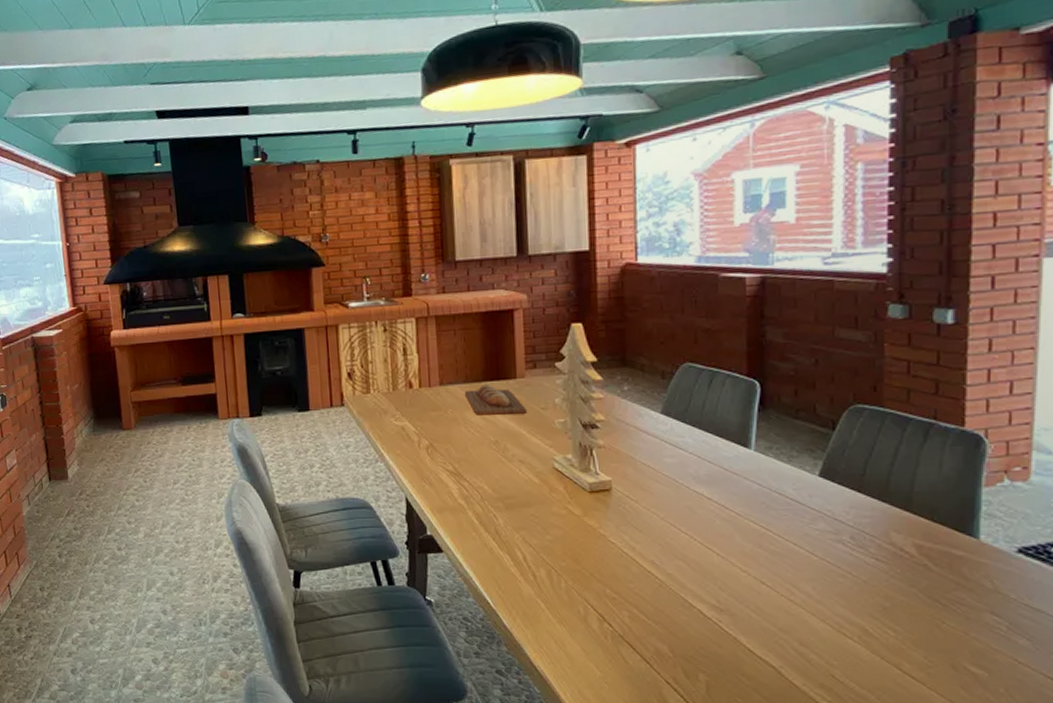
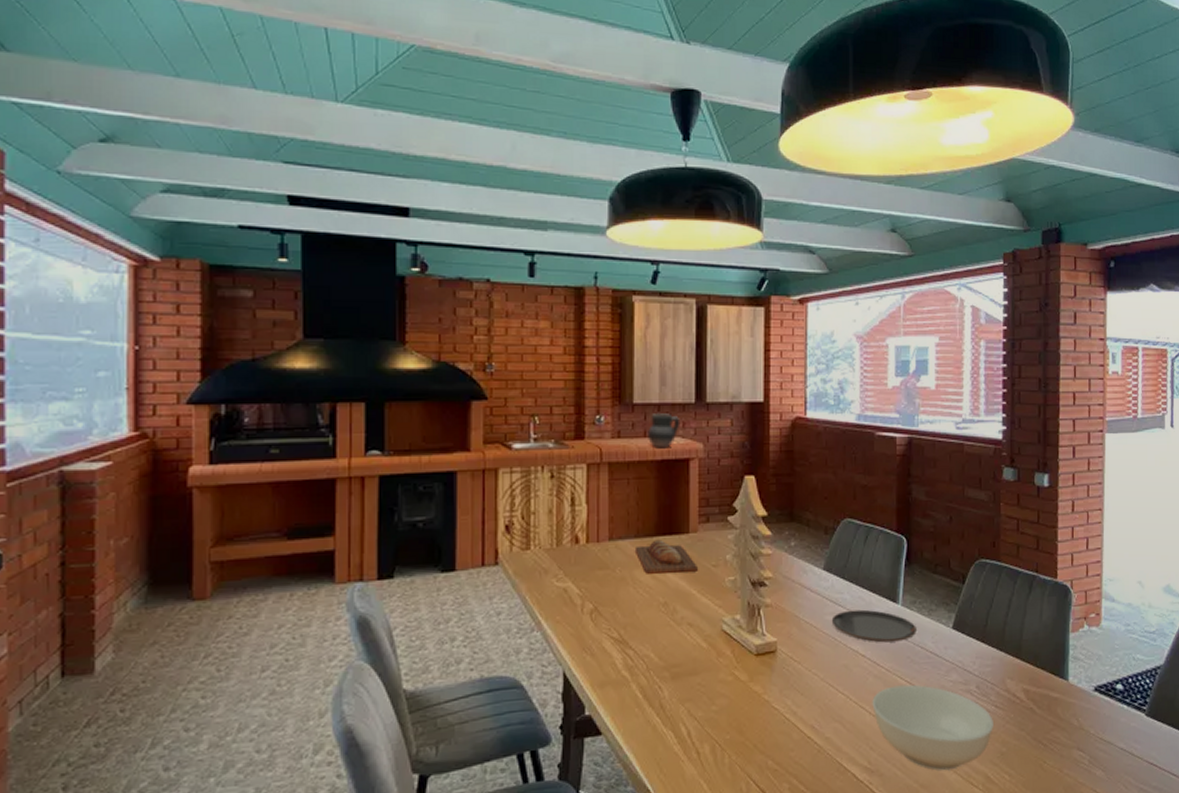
ceramic jug: none [471,268,503,301] -> present [648,413,681,449]
plate: none [671,453,773,487] -> present [831,609,916,643]
bowl: none [720,530,873,617] -> present [872,684,993,770]

